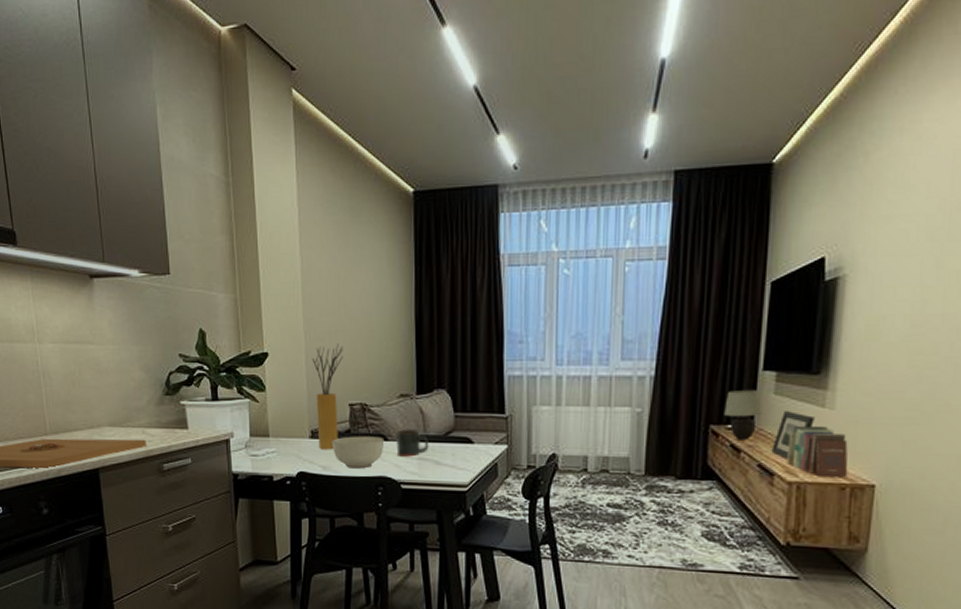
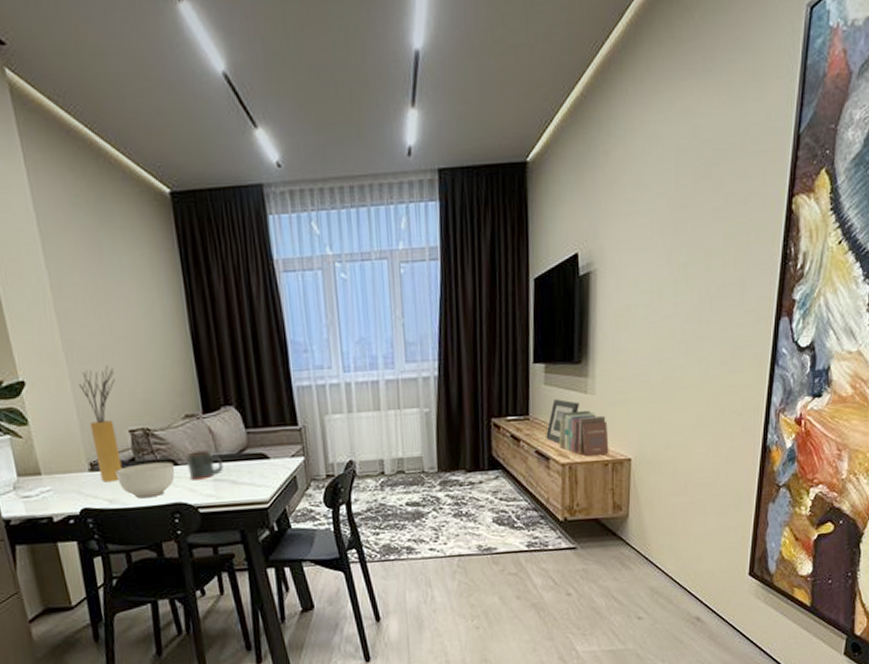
table lamp: present [724,389,763,441] -> none [503,381,536,431]

